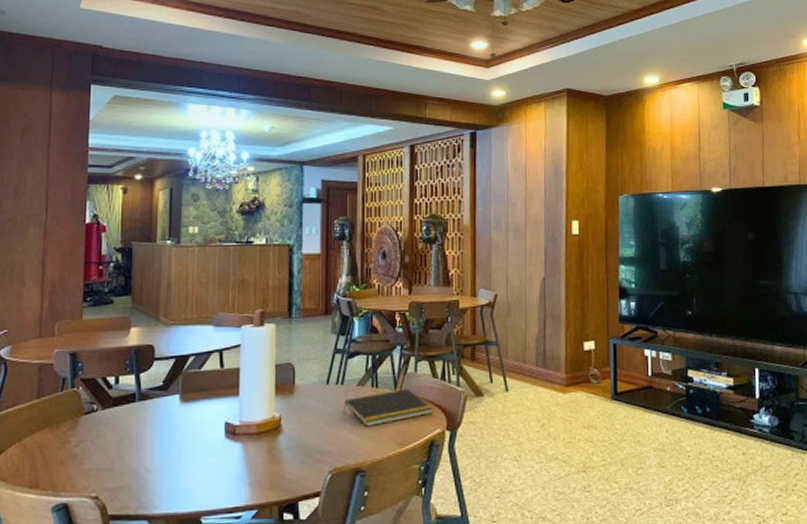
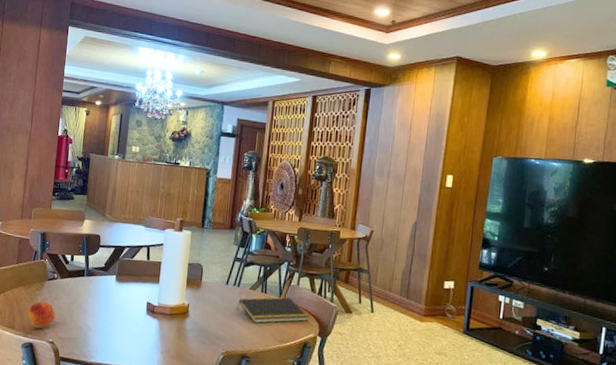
fruit: none [56,444,99,482] -> present [27,301,56,329]

